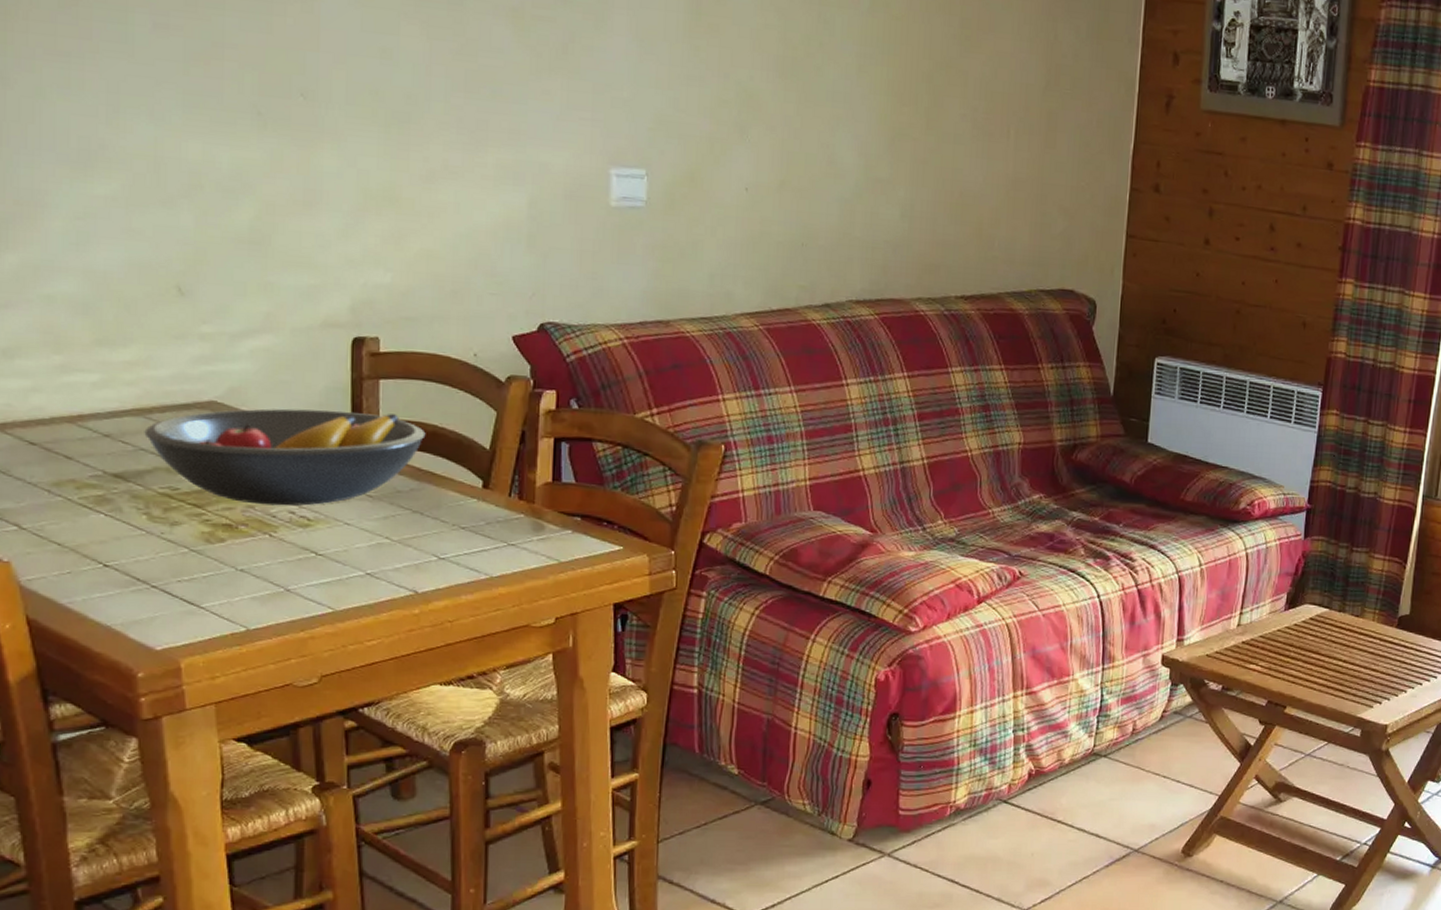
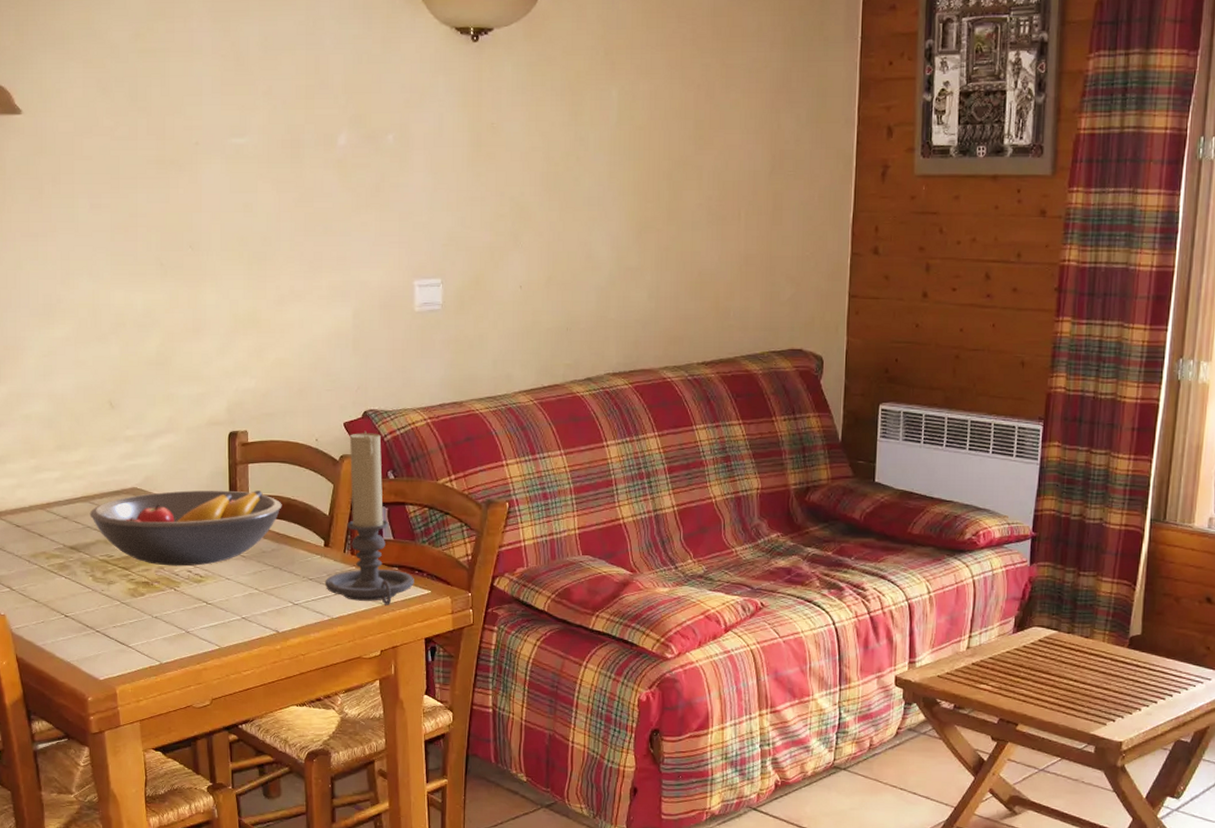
candle holder: none [482,347,602,563] -> present [324,430,414,605]

